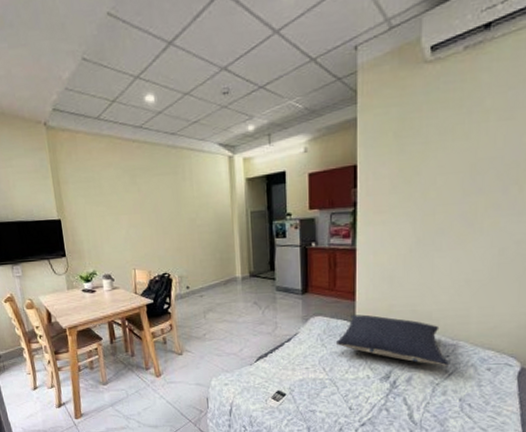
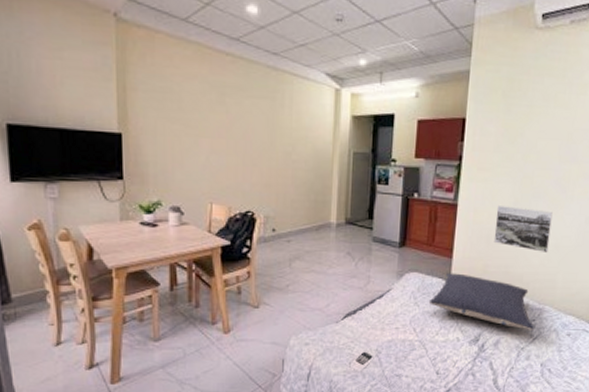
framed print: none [397,245,460,289] -> present [493,204,553,254]

